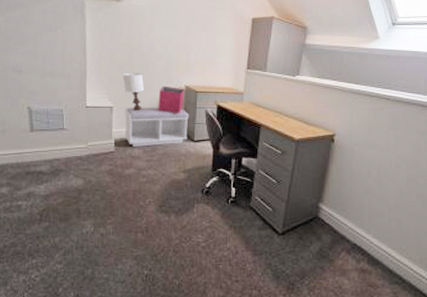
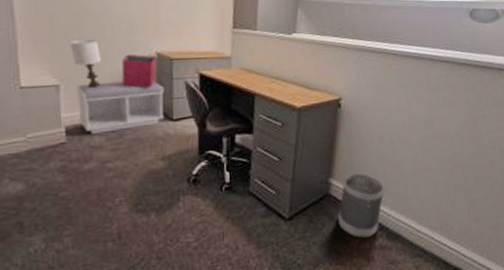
wastebasket: none [325,201,370,260] -> present [338,173,385,239]

